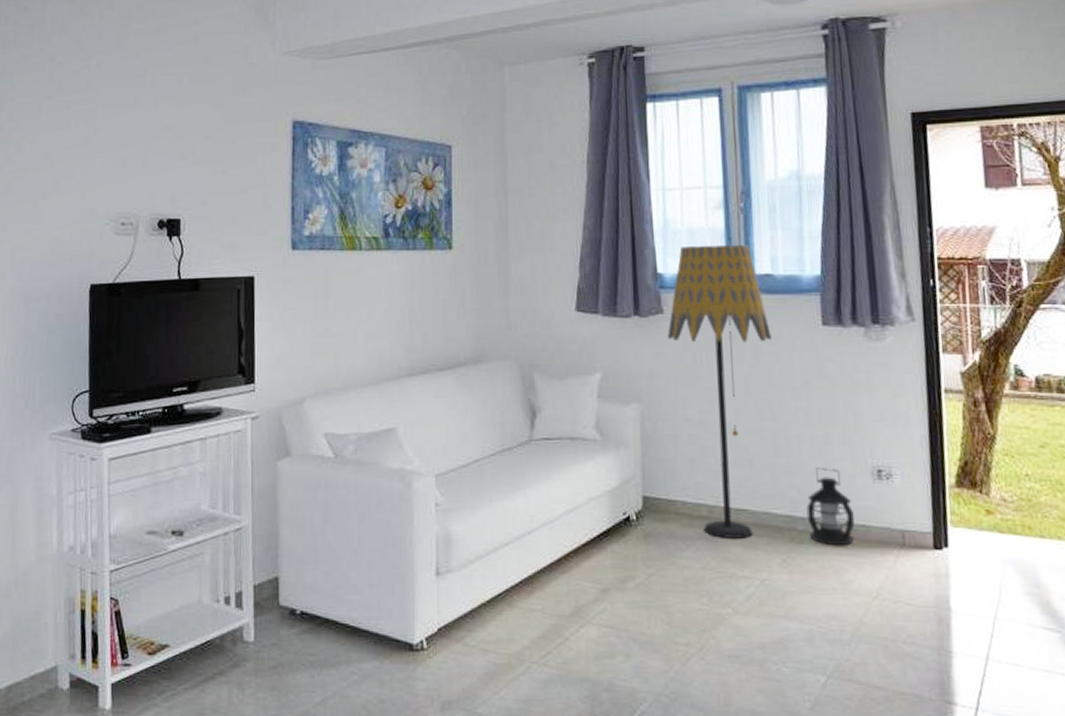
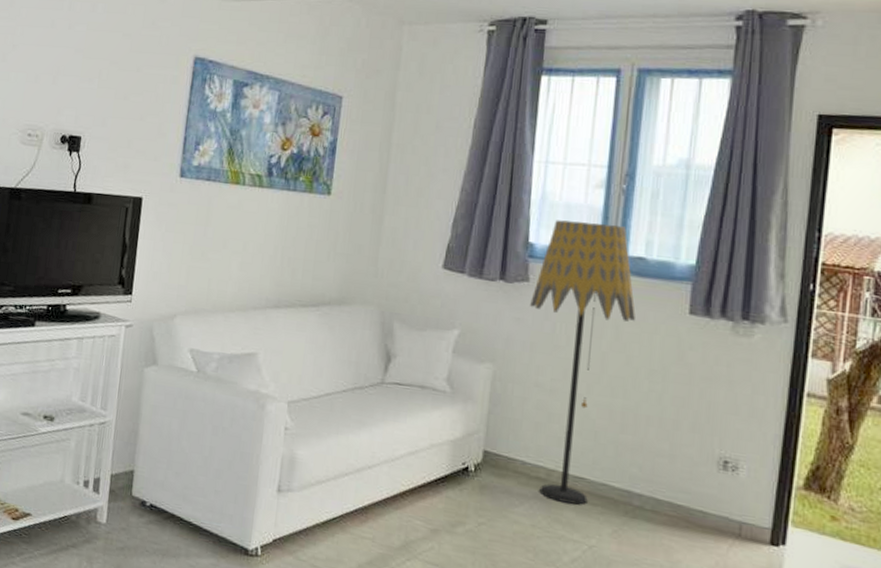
lantern: present [806,468,855,545] -> none [644,449,693,527]

